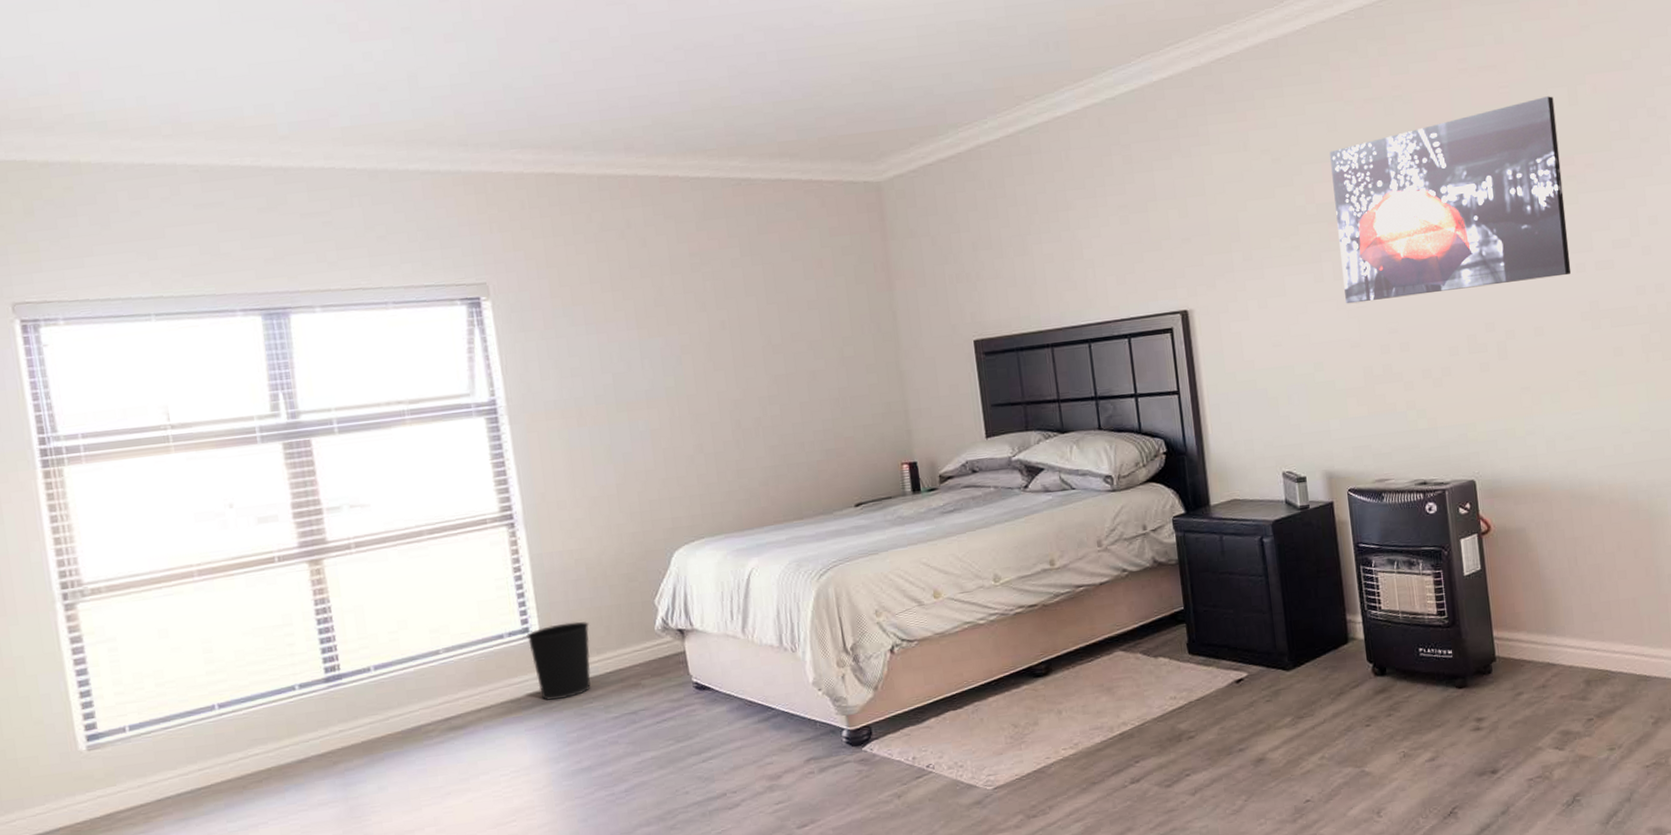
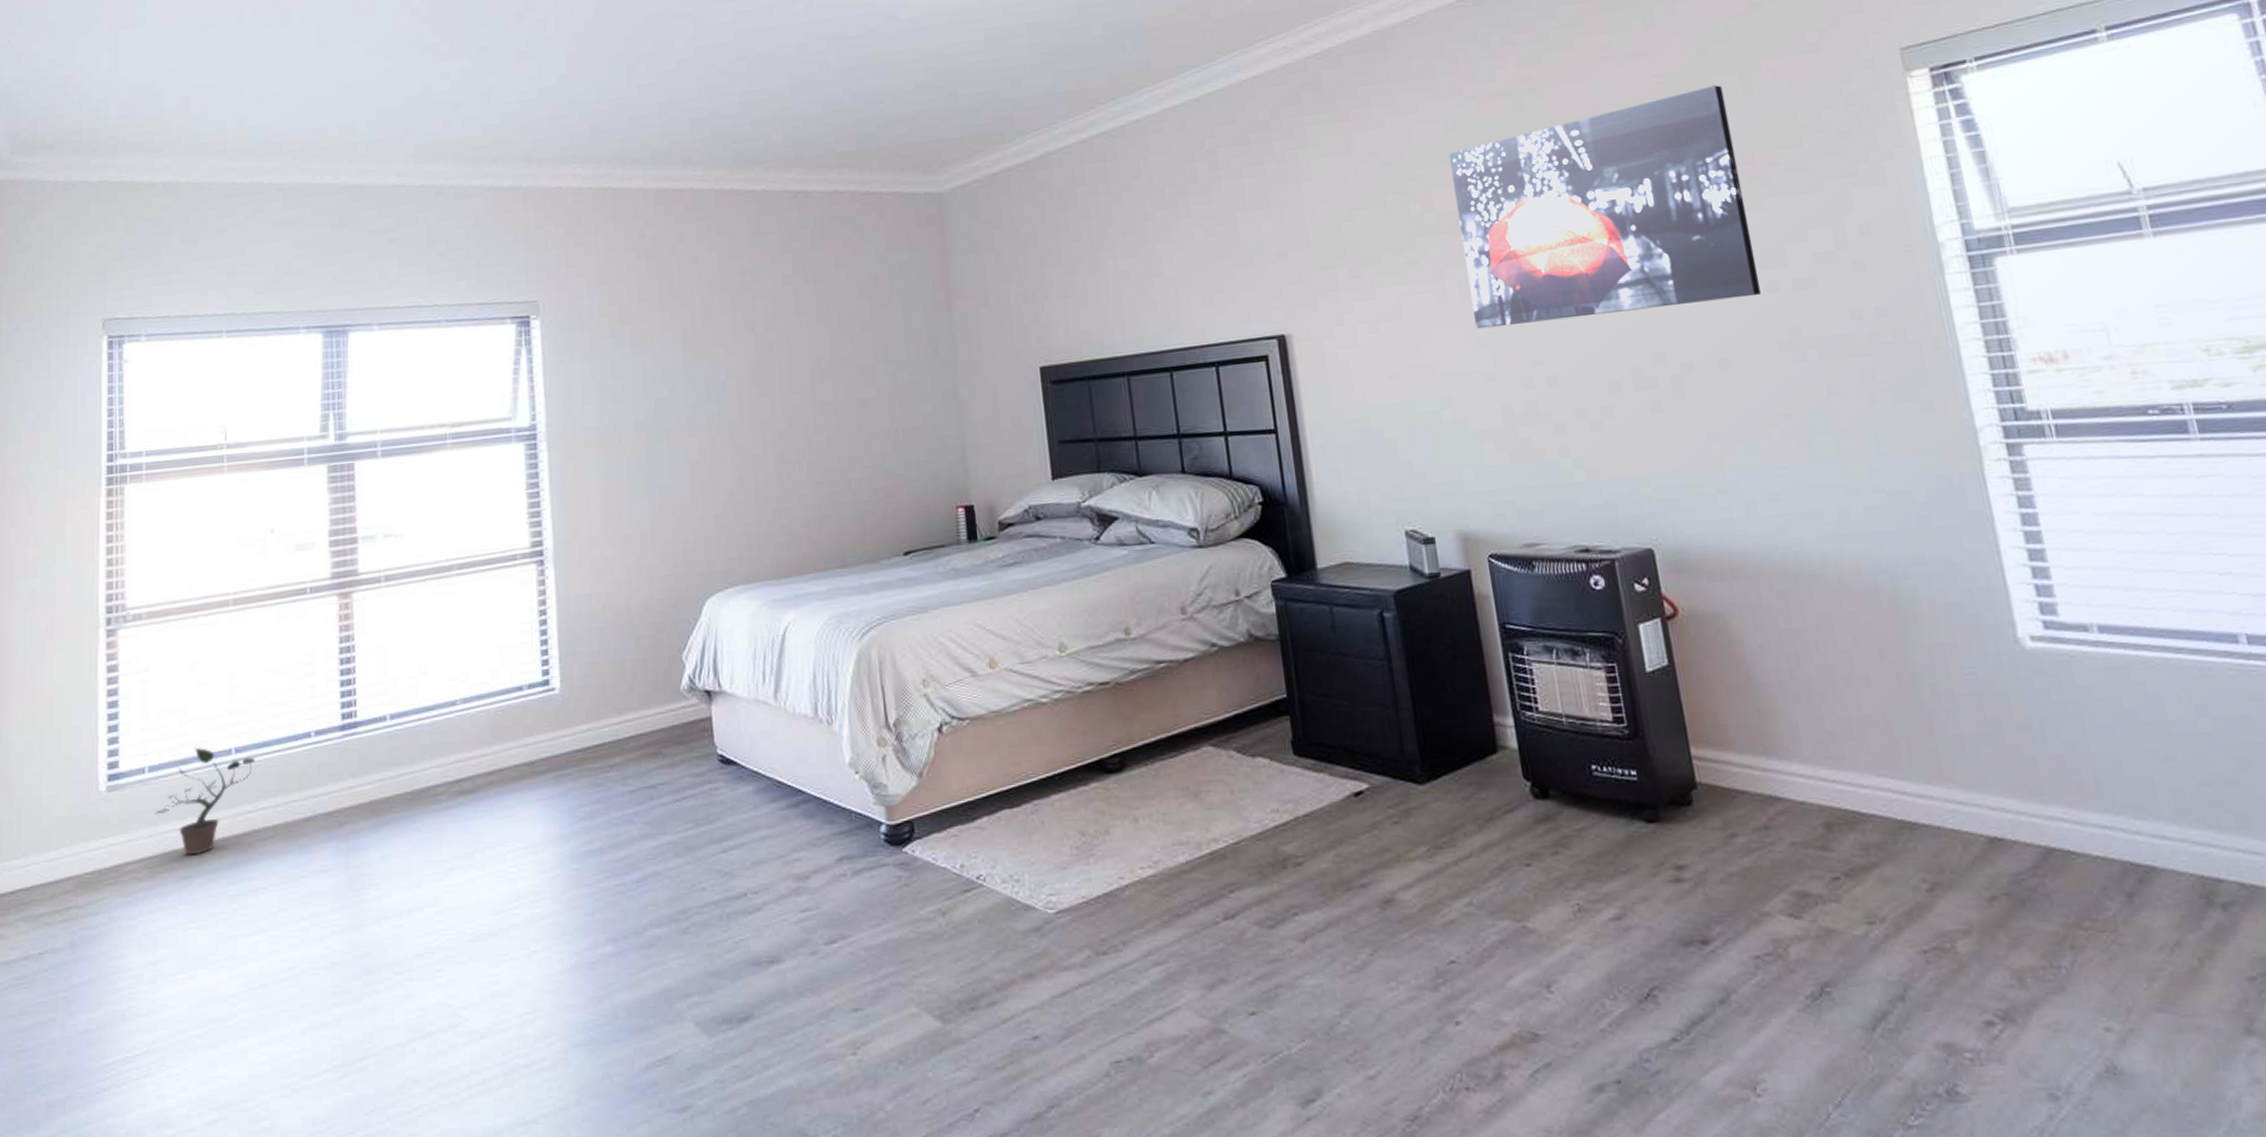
potted plant: none [141,705,241,801] -> present [154,747,256,856]
wastebasket: present [526,621,591,700] -> none [546,675,612,766]

